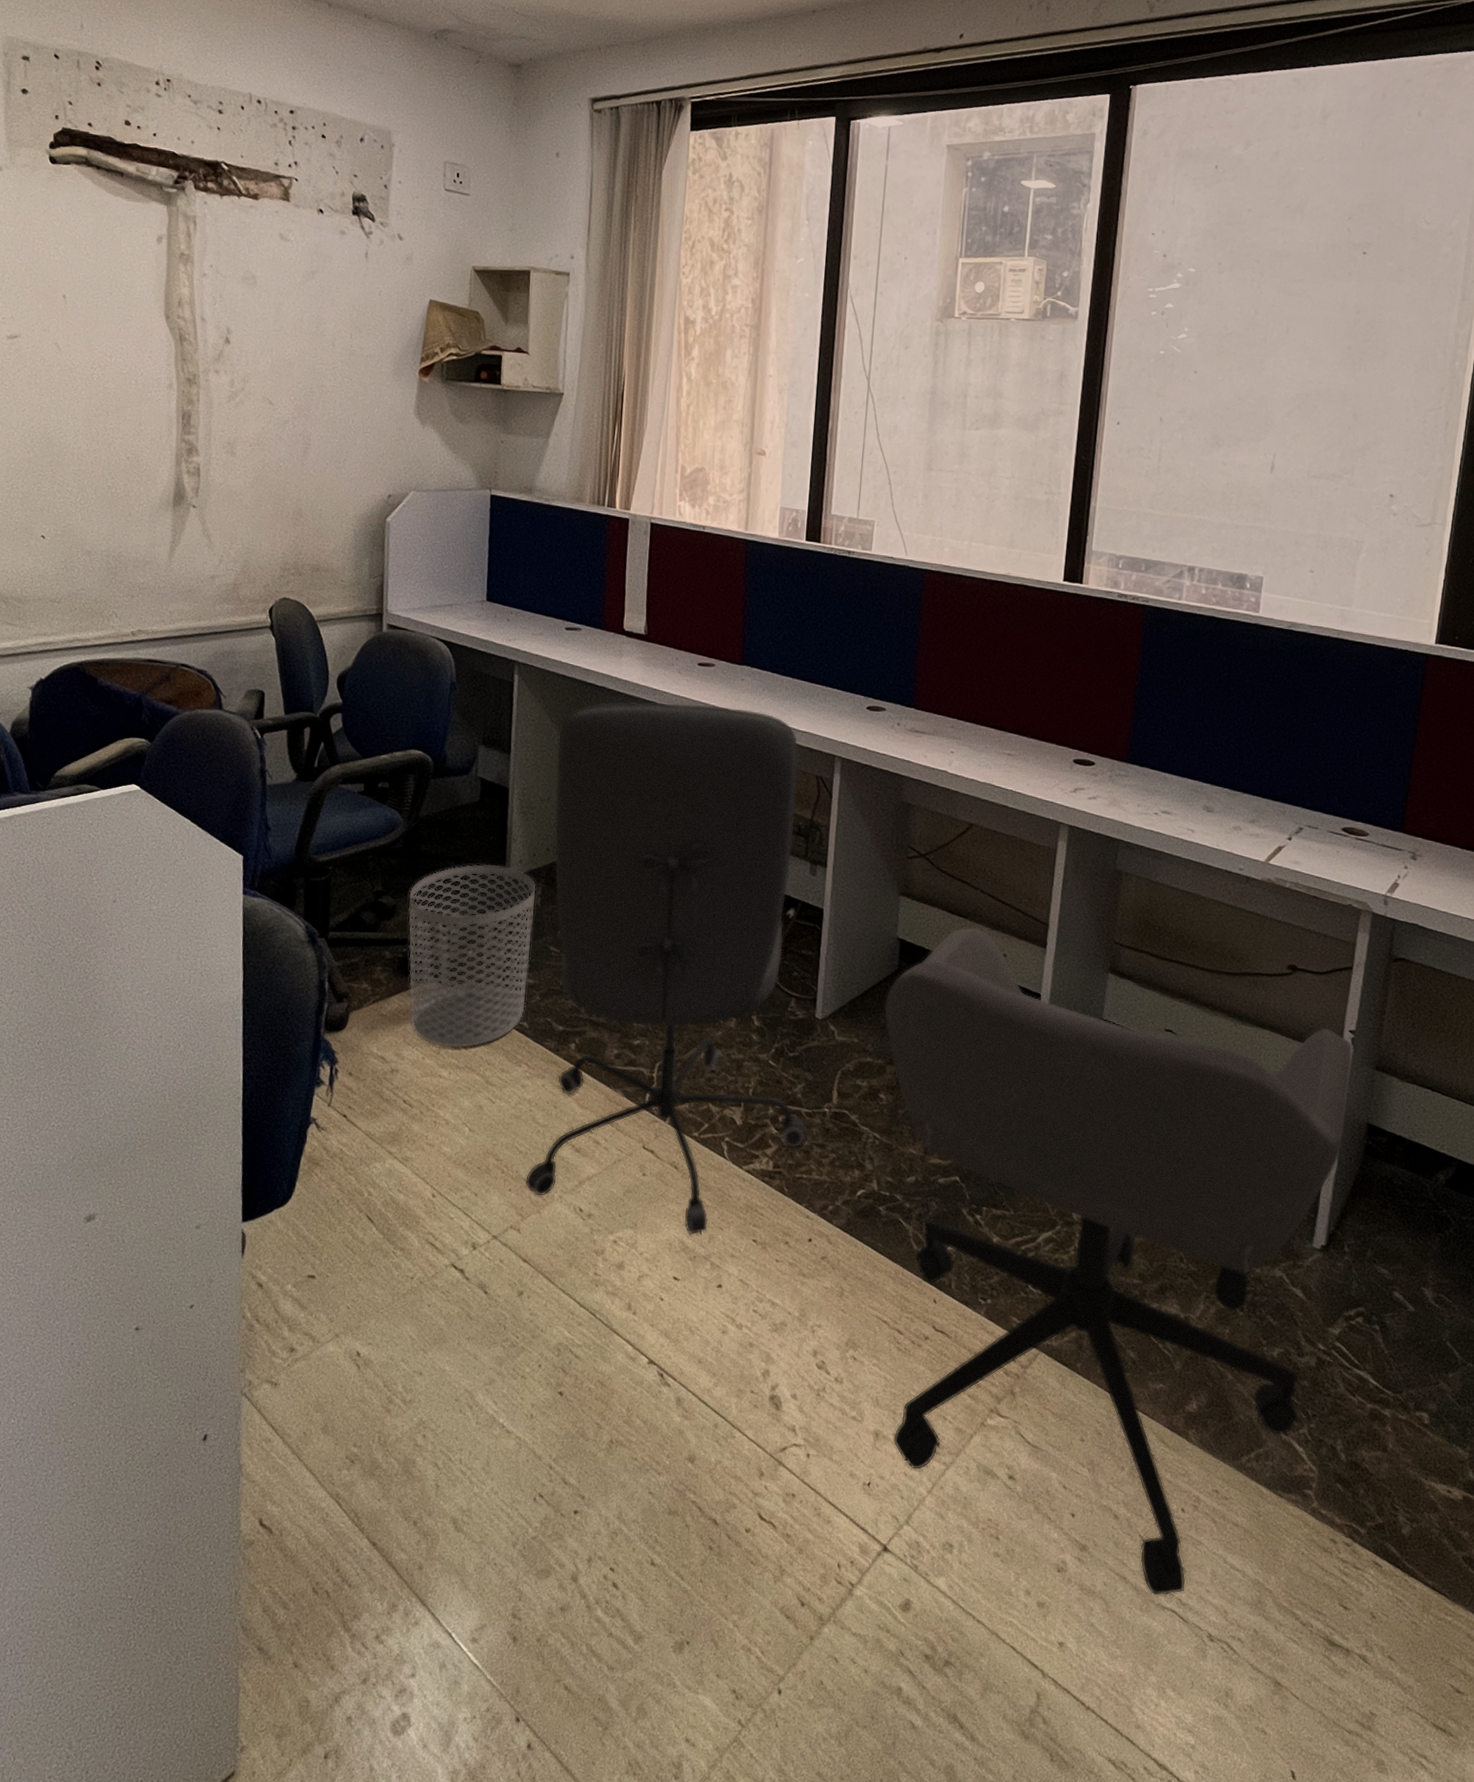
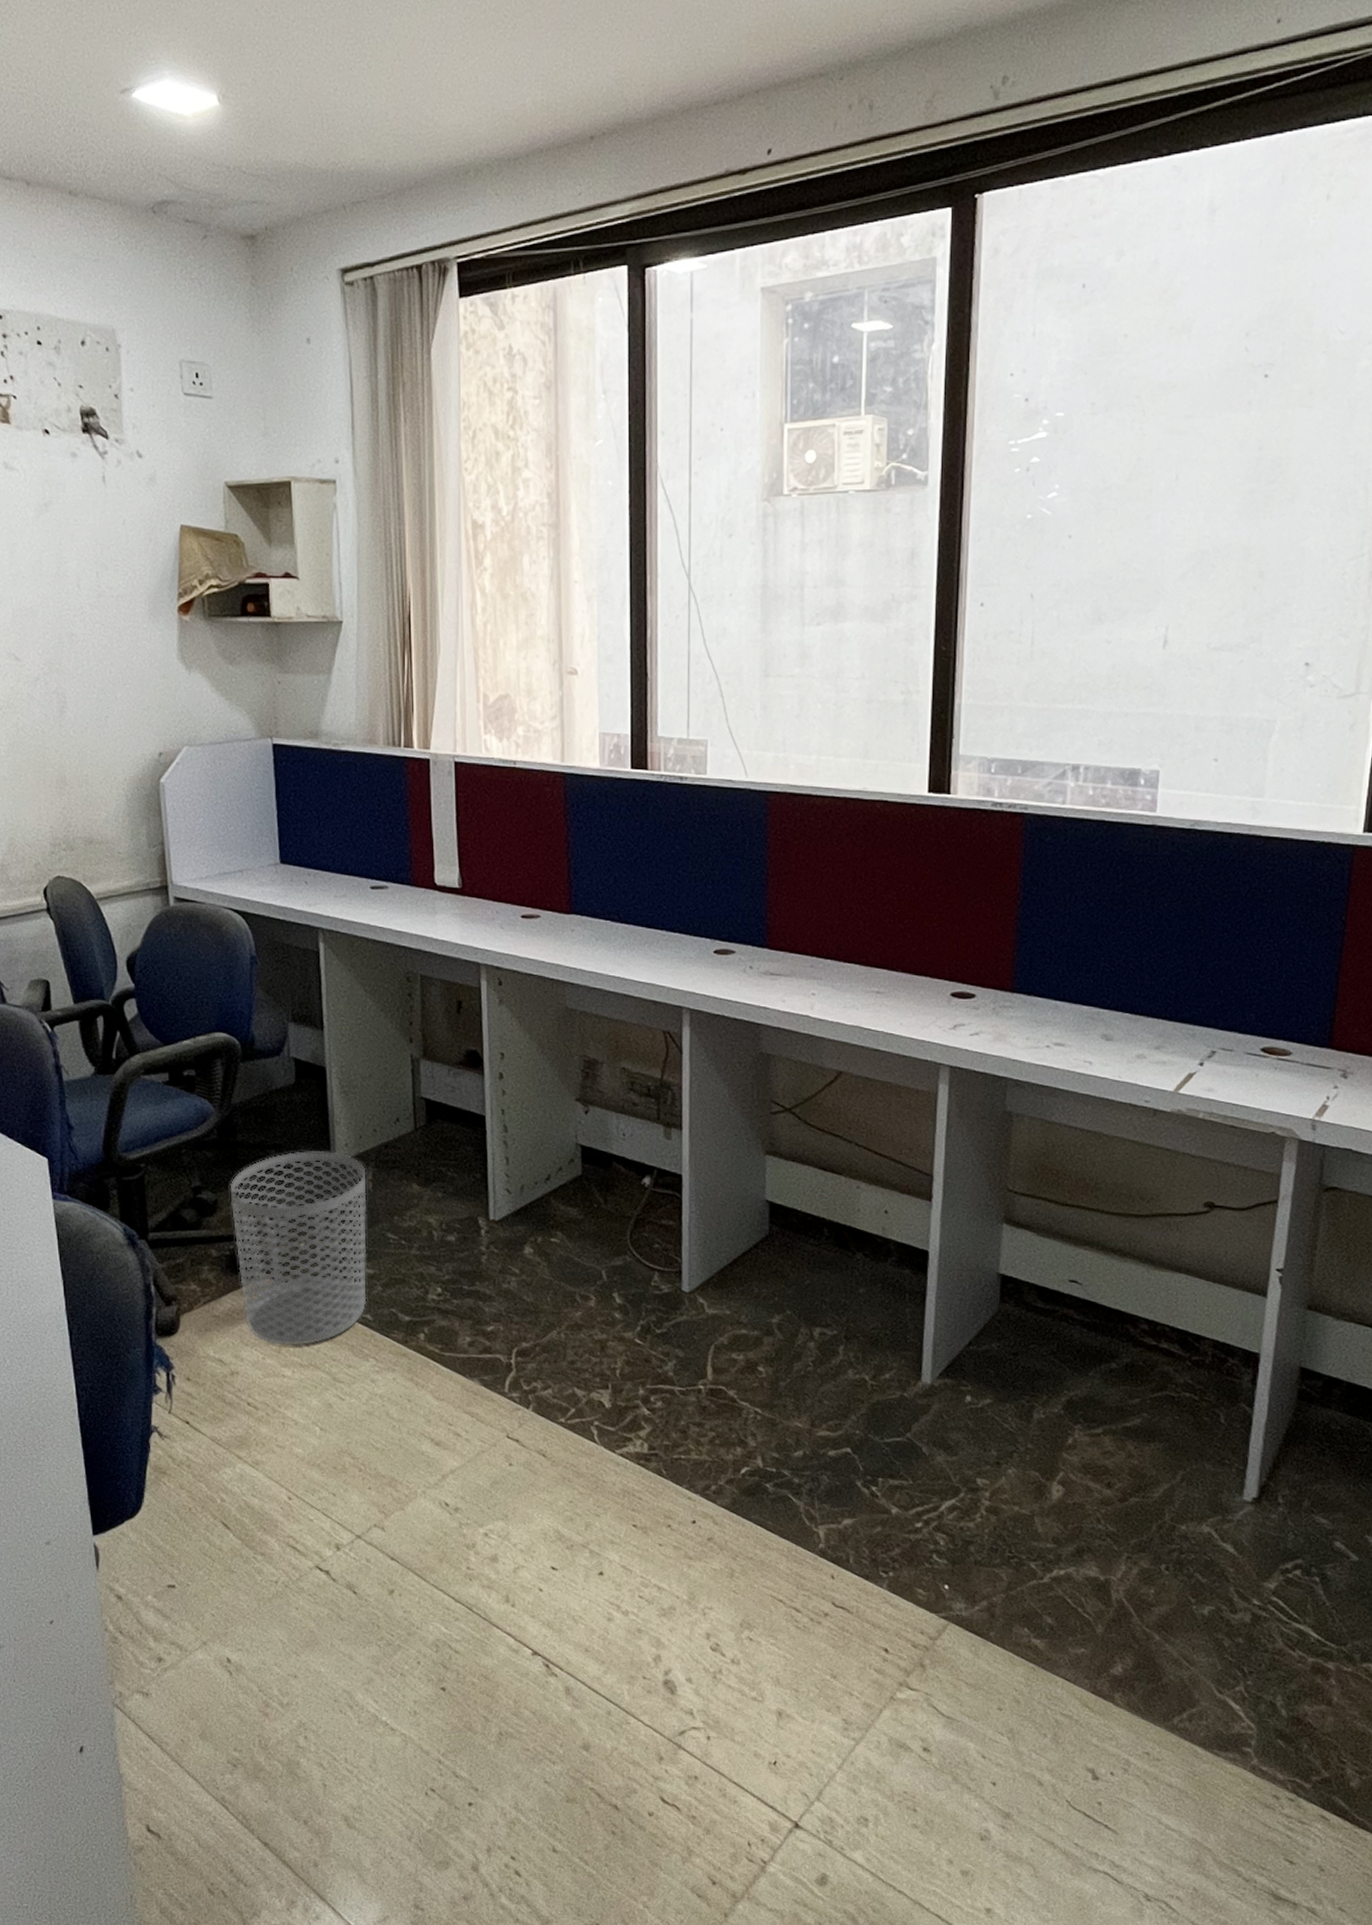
office chair: present [525,702,807,1235] -> none [375,961,683,1524]
office chair: present [884,927,1353,1596] -> none [757,1184,1282,1859]

